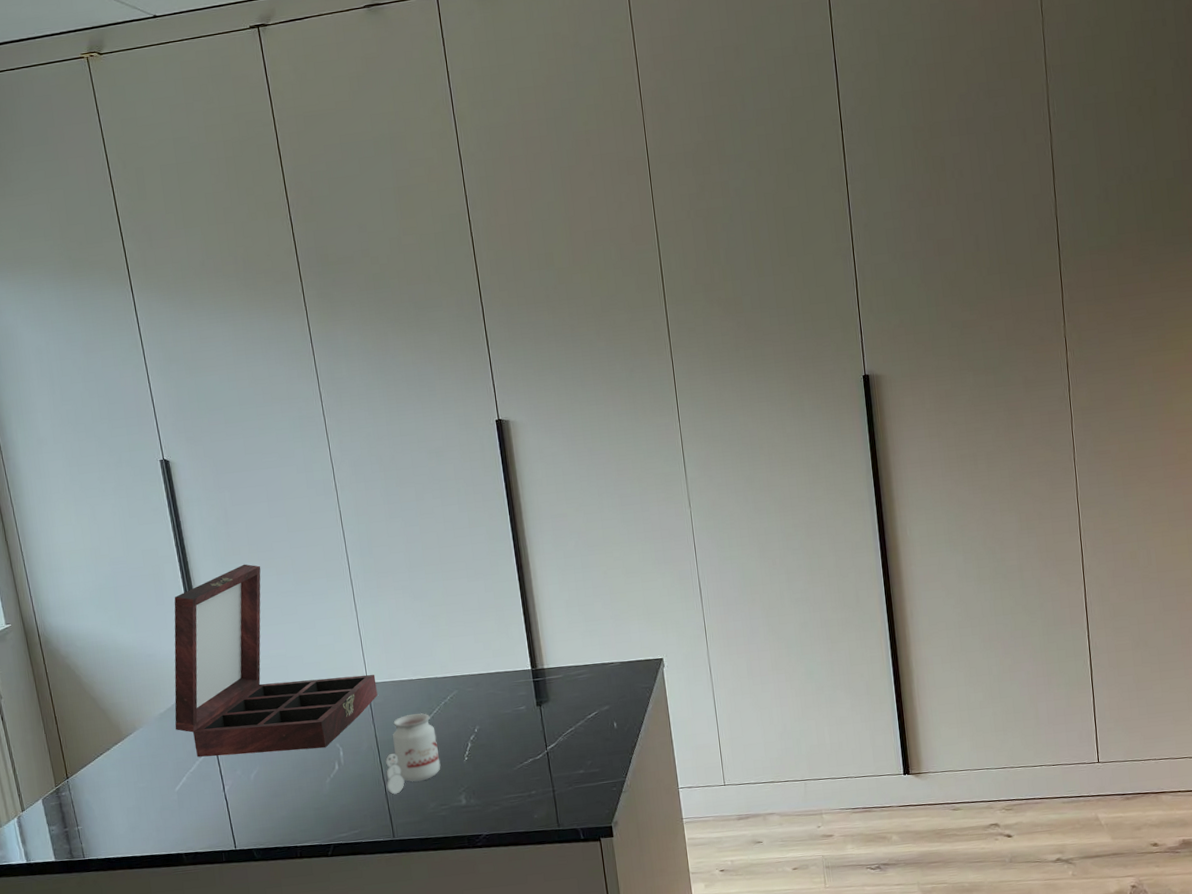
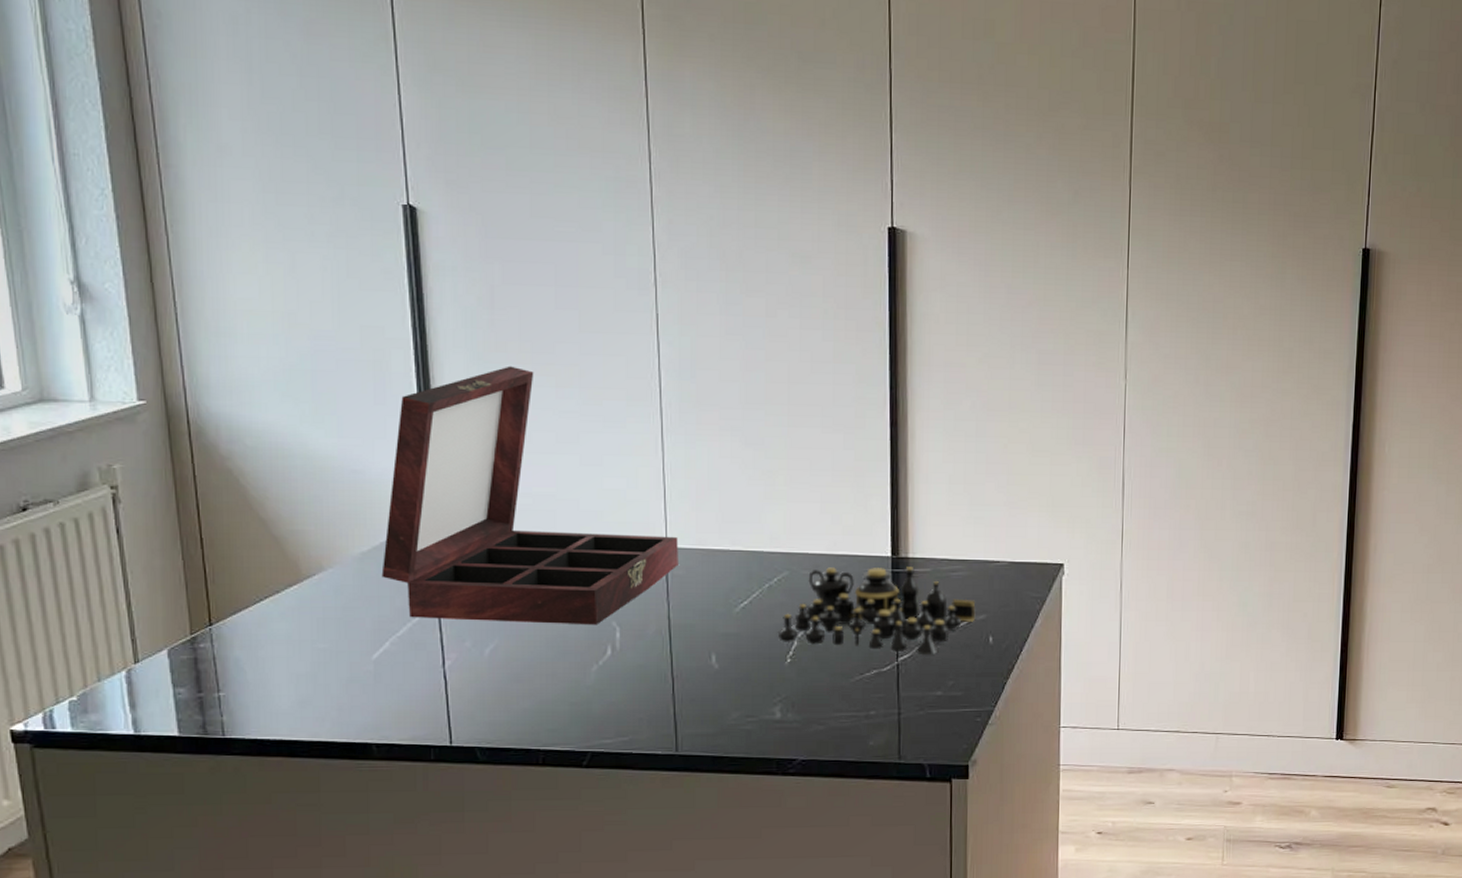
candle: present [385,712,441,795] -> none [675,594,753,696]
potion bottle set: none [456,675,601,745] -> present [778,567,976,655]

